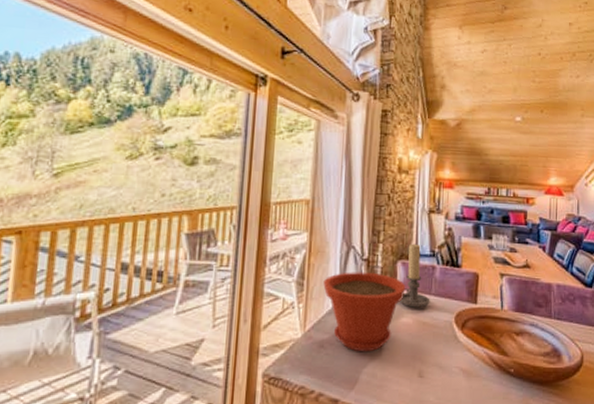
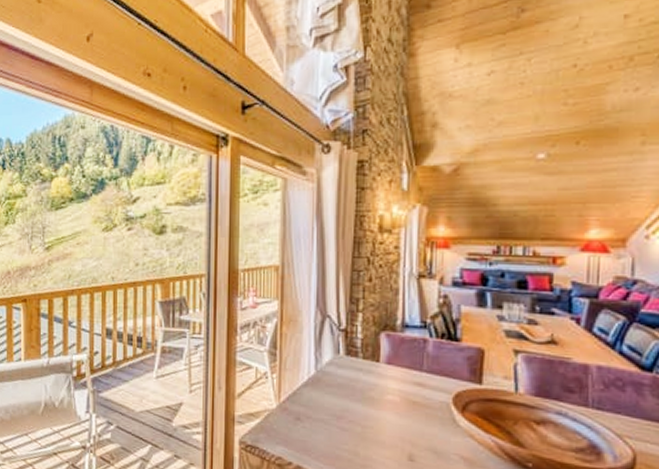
plant pot: present [323,272,406,352] -> none [297,343,391,429]
candle holder: present [399,243,430,308] -> none [383,313,422,385]

